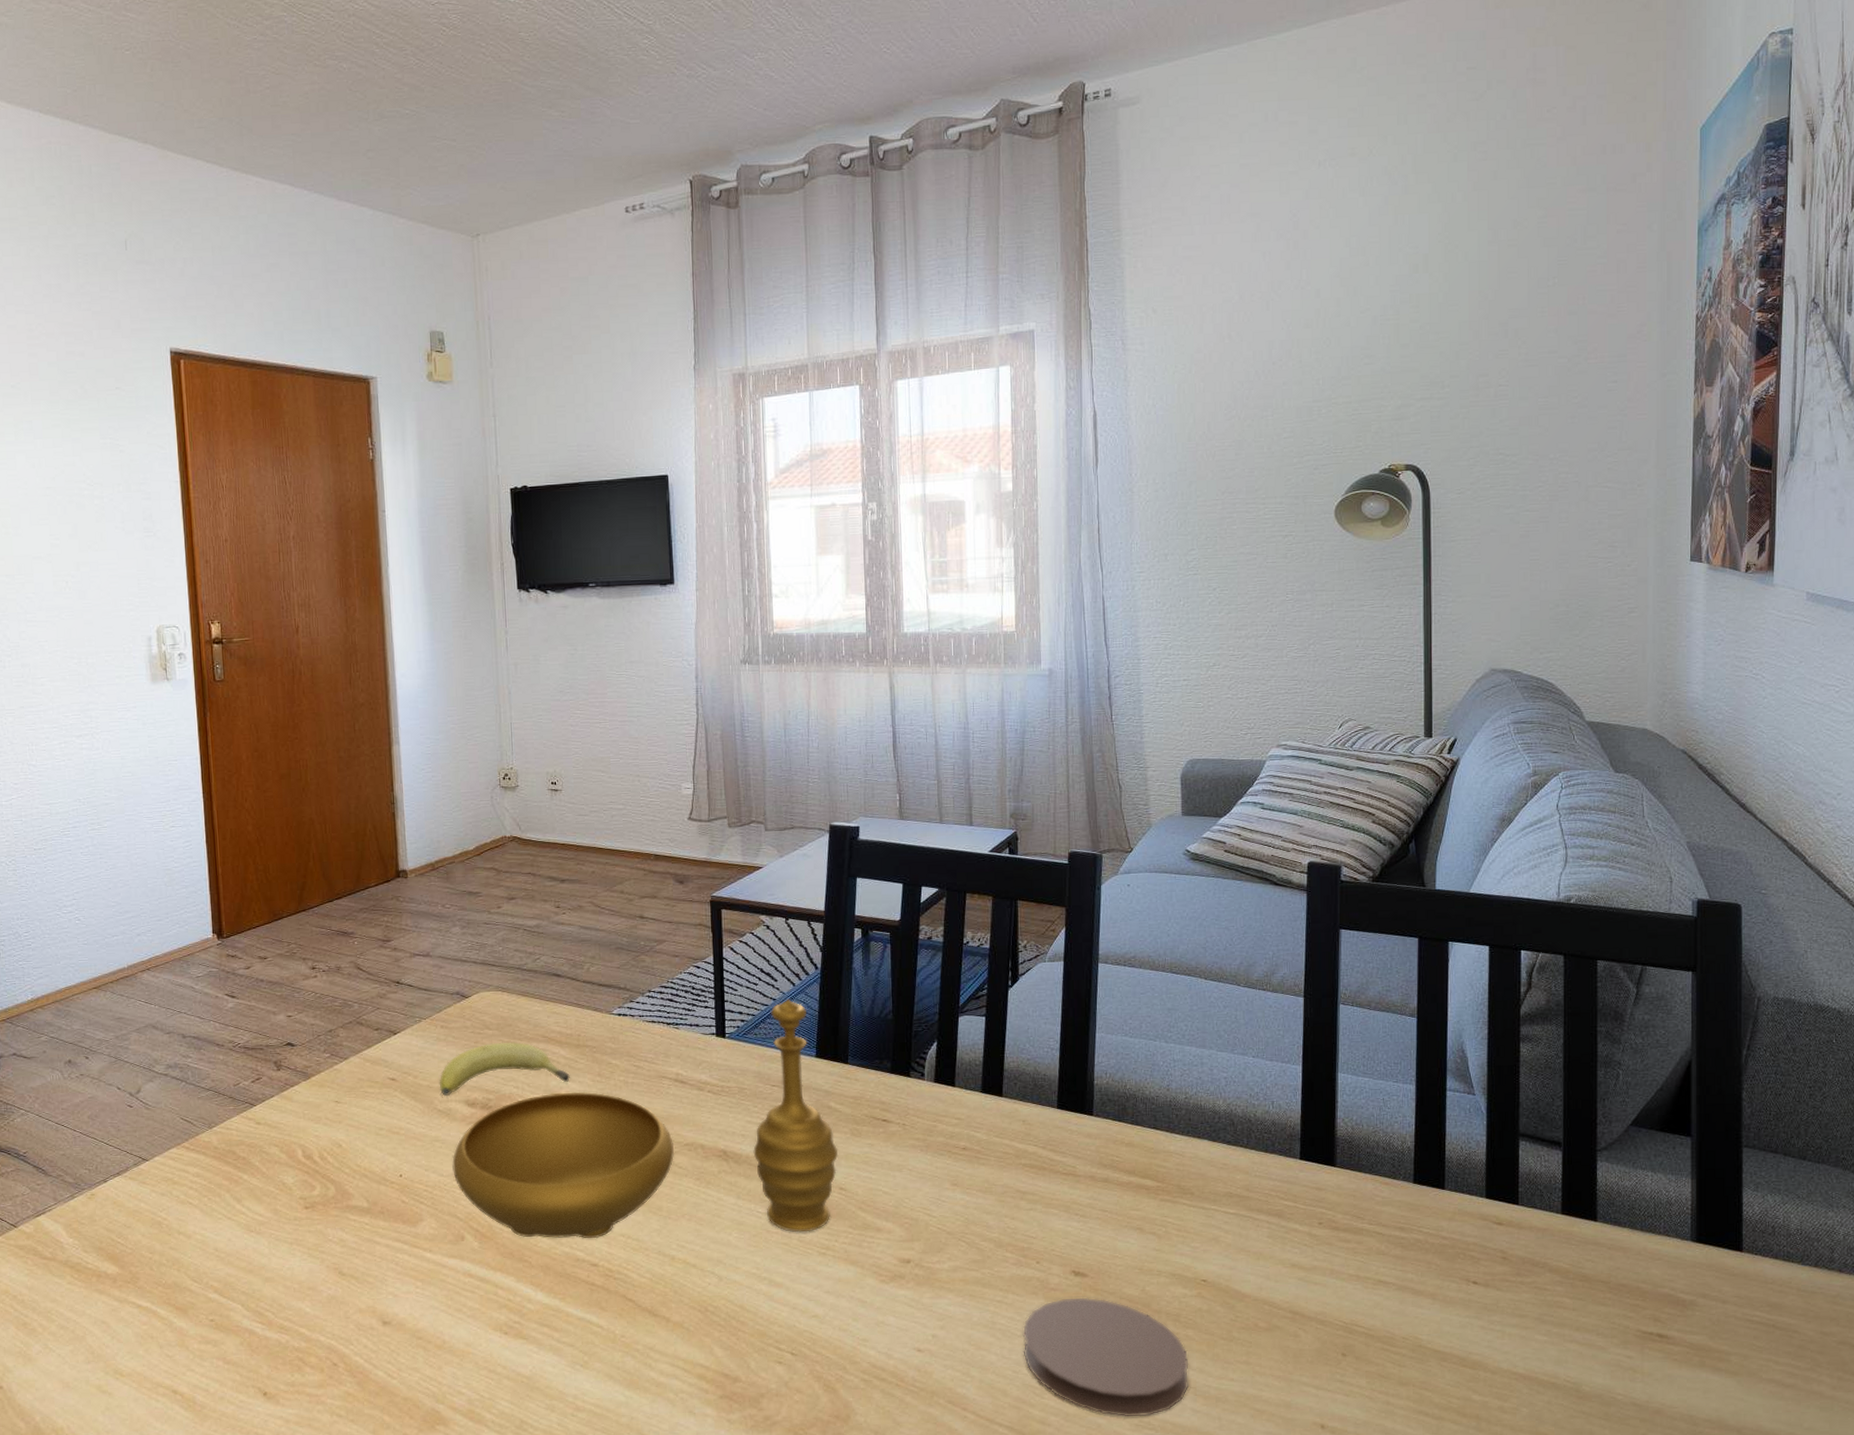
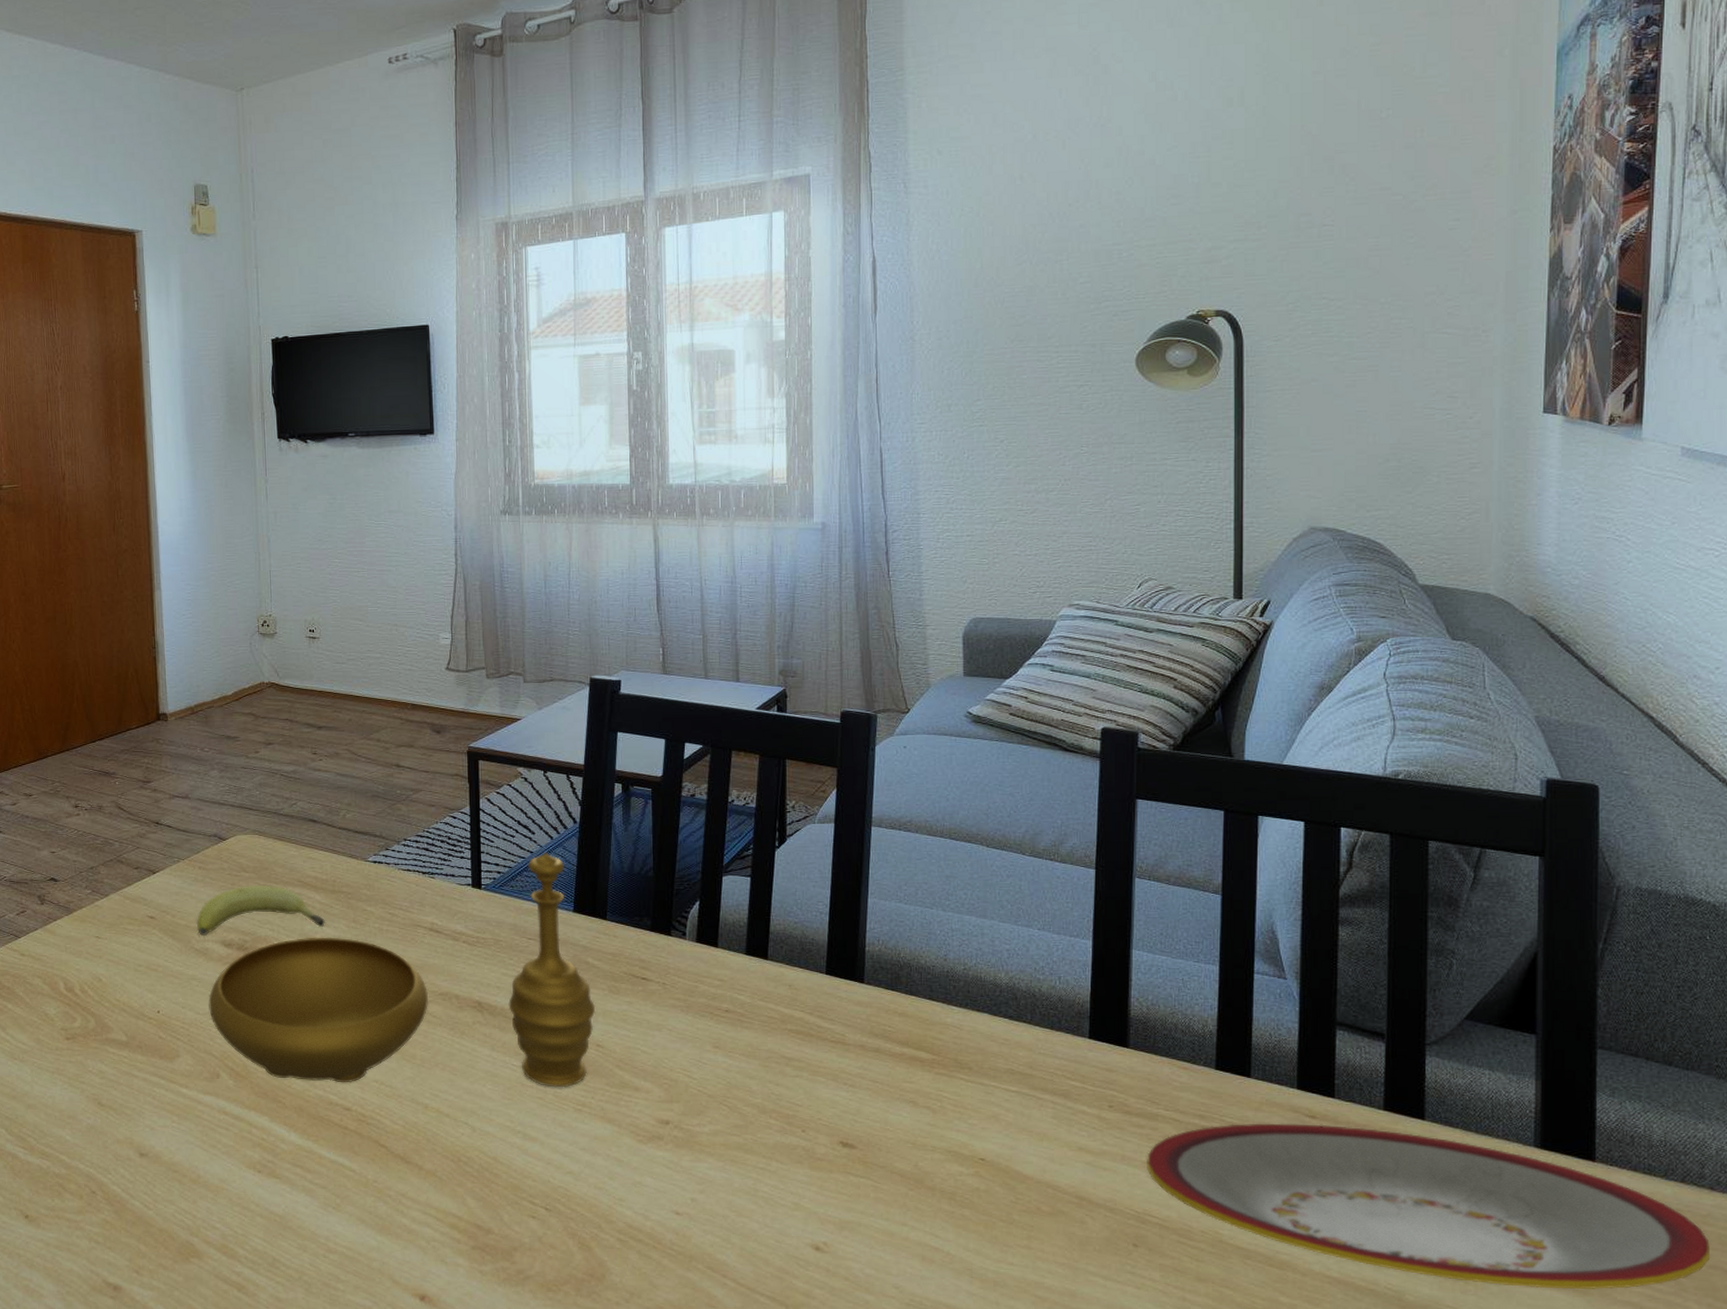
coaster: present [1022,1297,1189,1417] -> none [786,1169,965,1296]
plate: none [1353,1230,1840,1372] -> present [1147,1123,1711,1290]

